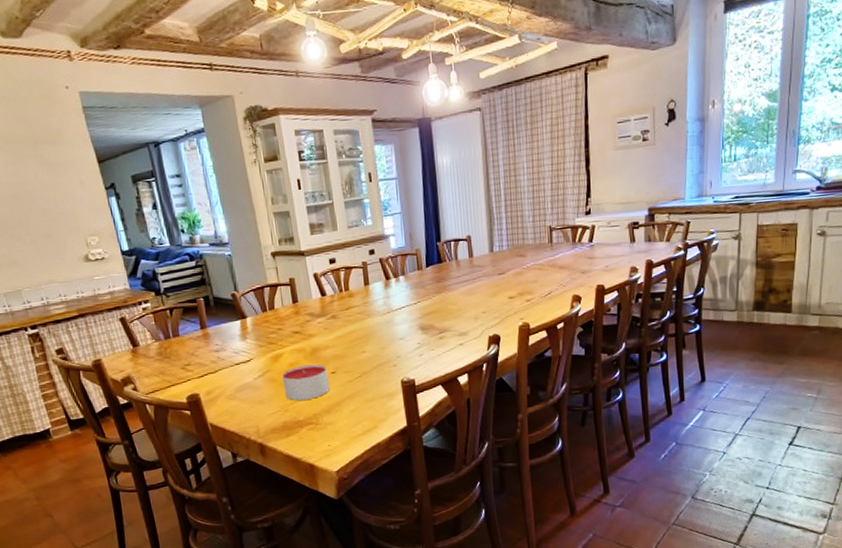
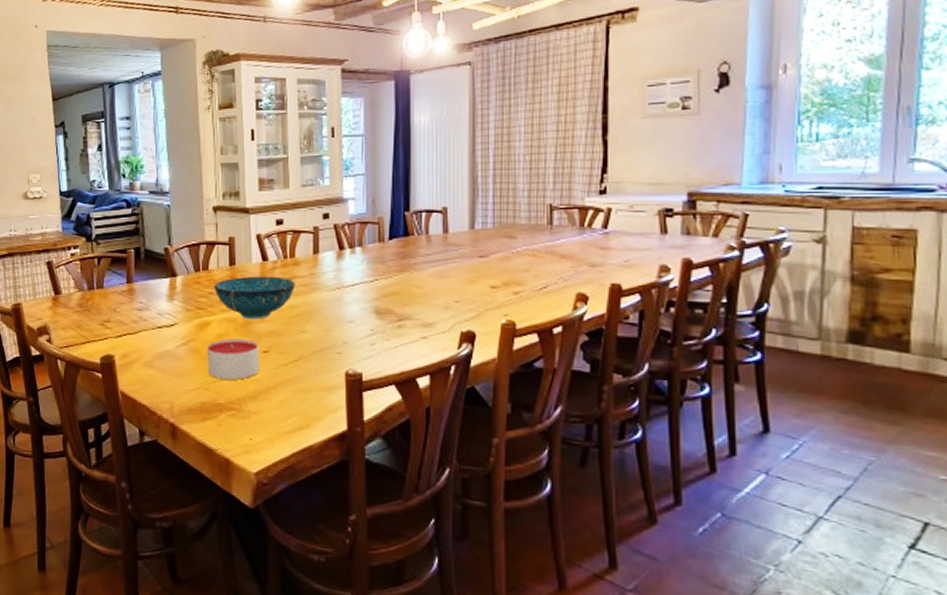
decorative bowl: none [281,308,352,348] -> present [214,276,295,320]

